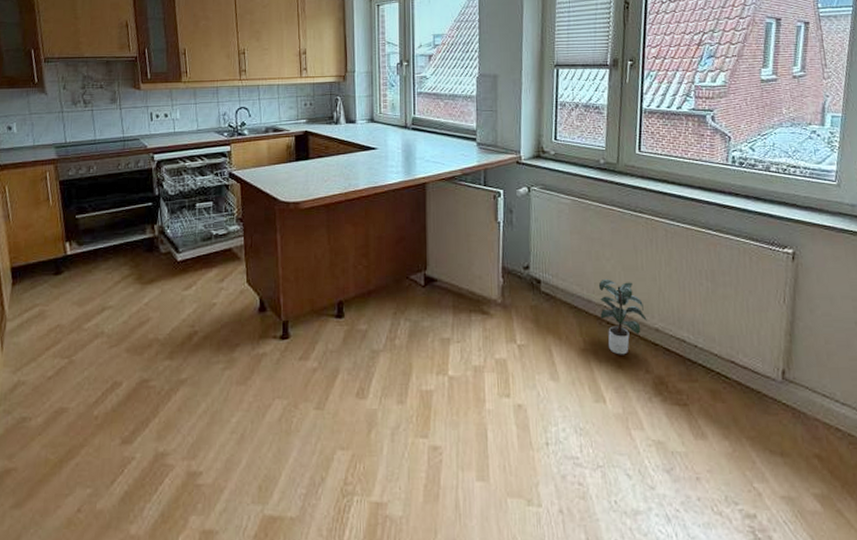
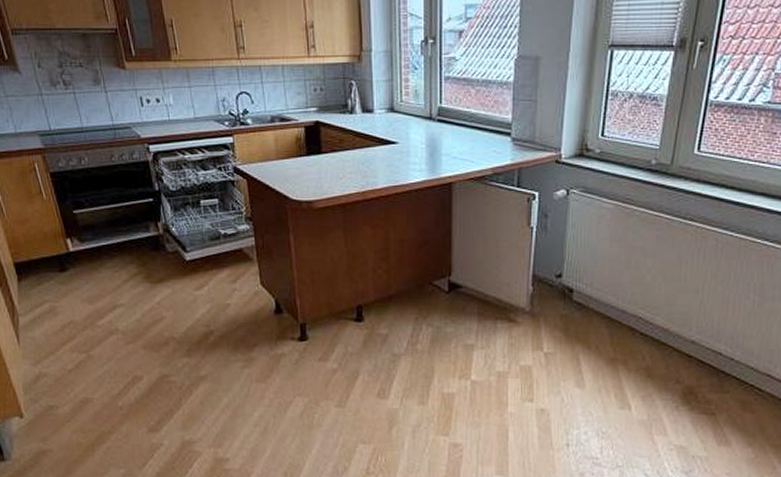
potted plant: present [598,279,647,355] -> none [634,290,684,366]

